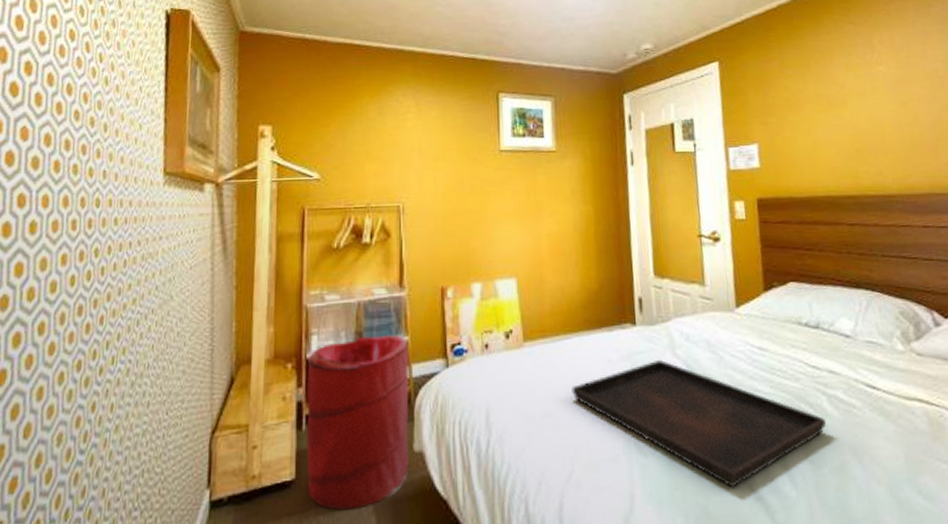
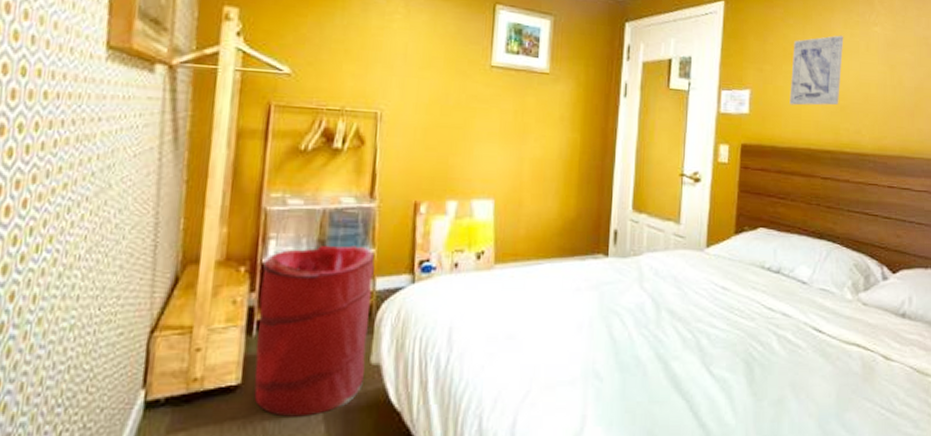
serving tray: present [571,360,827,488] -> none [537,292,773,414]
wall art: none [795,79,854,154] -> present [789,35,844,106]

